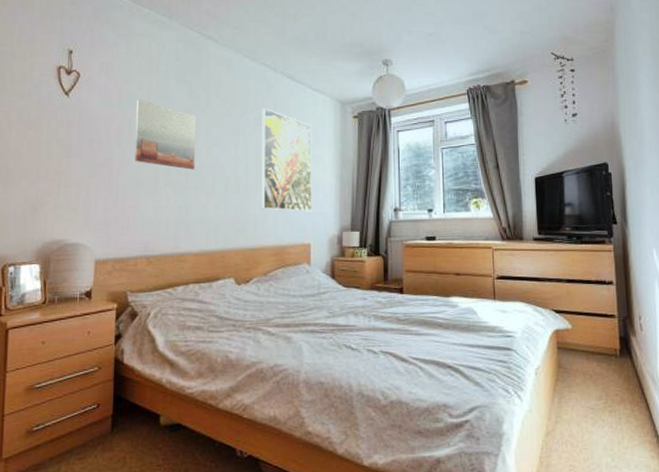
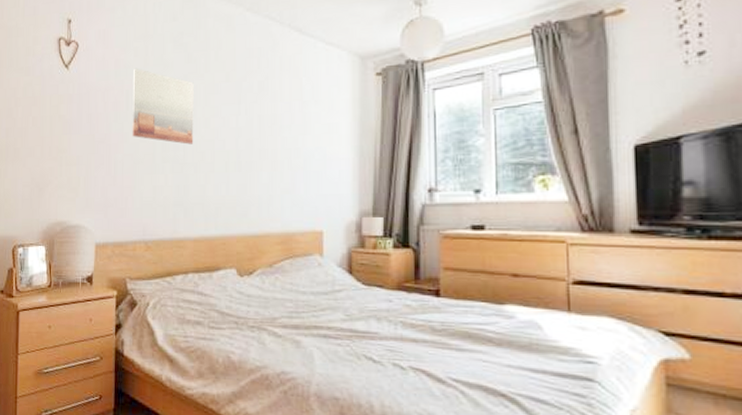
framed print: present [261,108,312,212] -> none [265,70,325,193]

